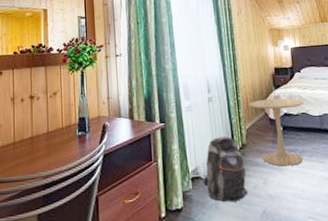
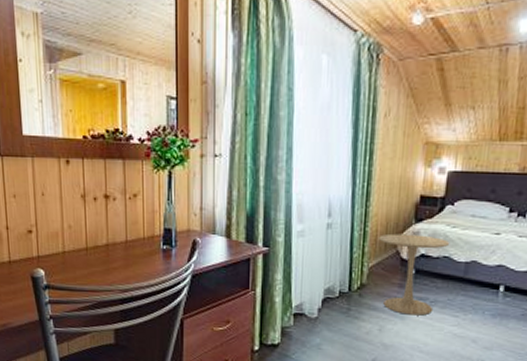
backpack: present [204,136,249,202] -> none [308,272,360,346]

